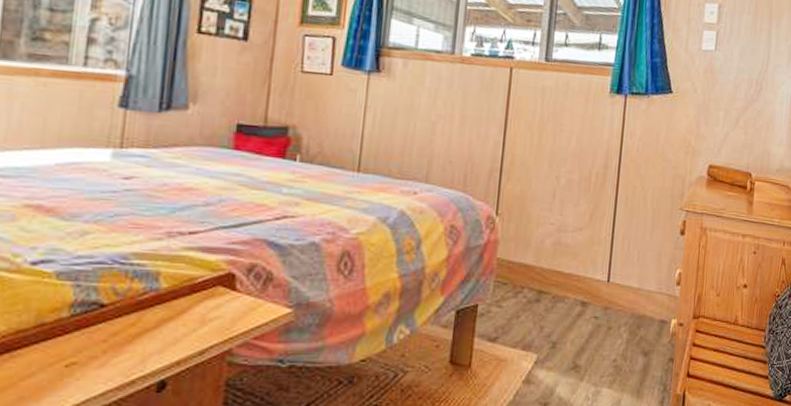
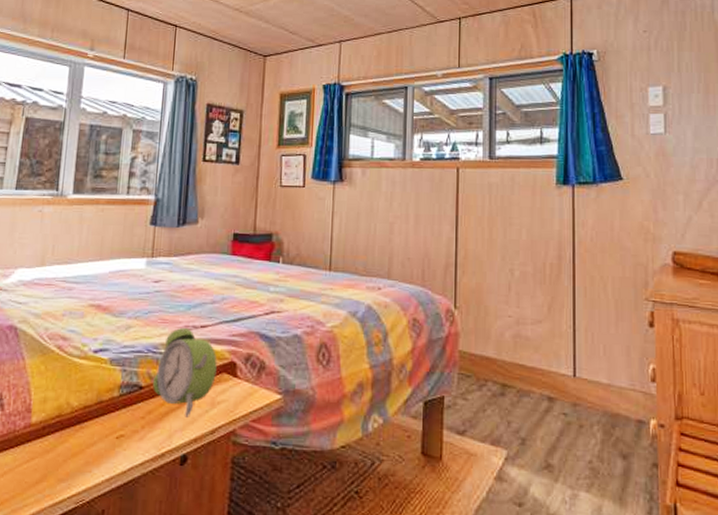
alarm clock: none [119,233,210,338] -> present [153,327,217,417]

